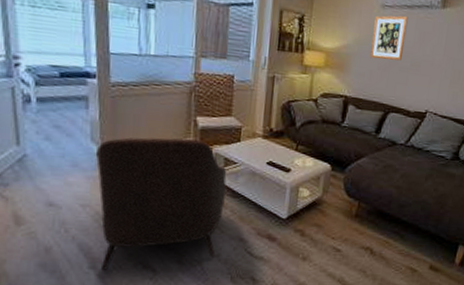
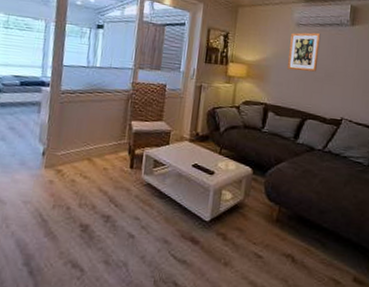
armchair: present [96,137,227,270] -> none [34,139,156,268]

